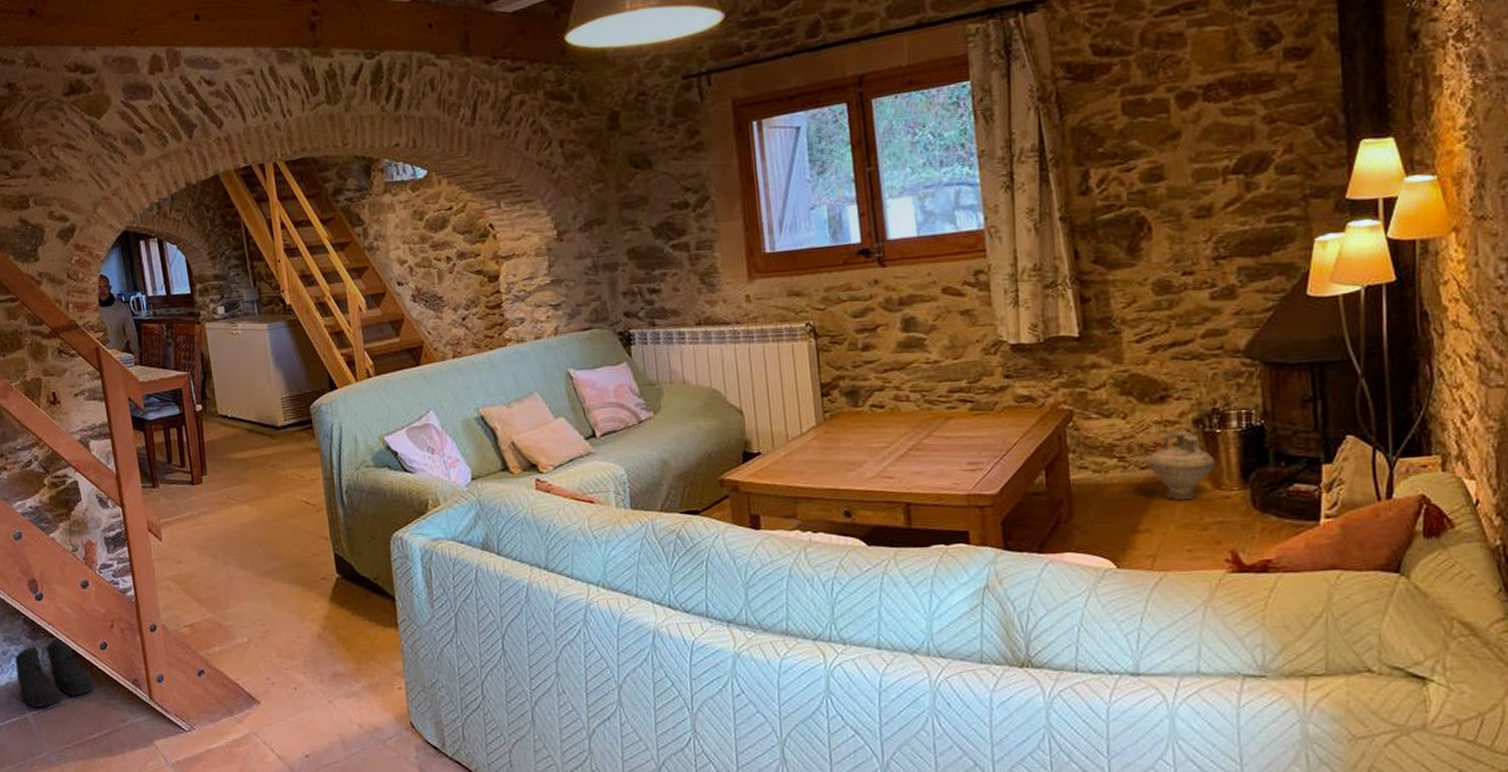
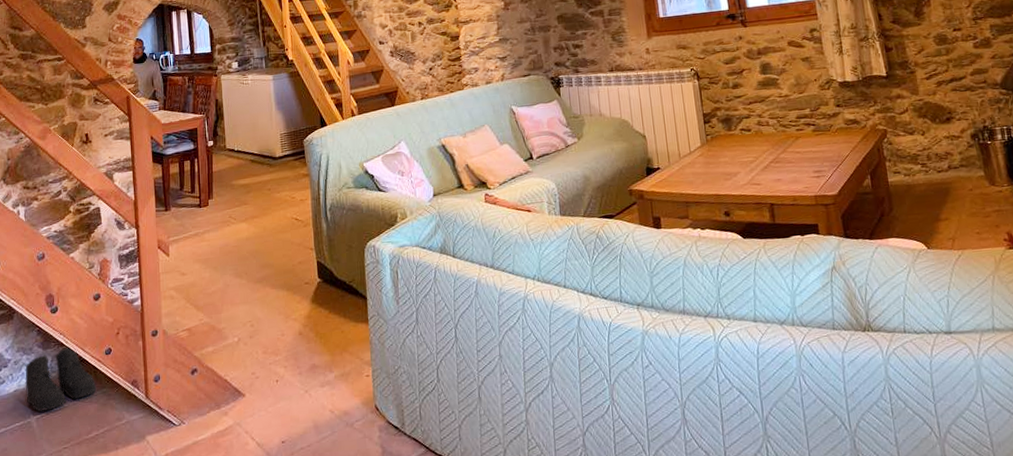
ceramic jug: present [1147,431,1216,501] -> none [942,143,990,196]

